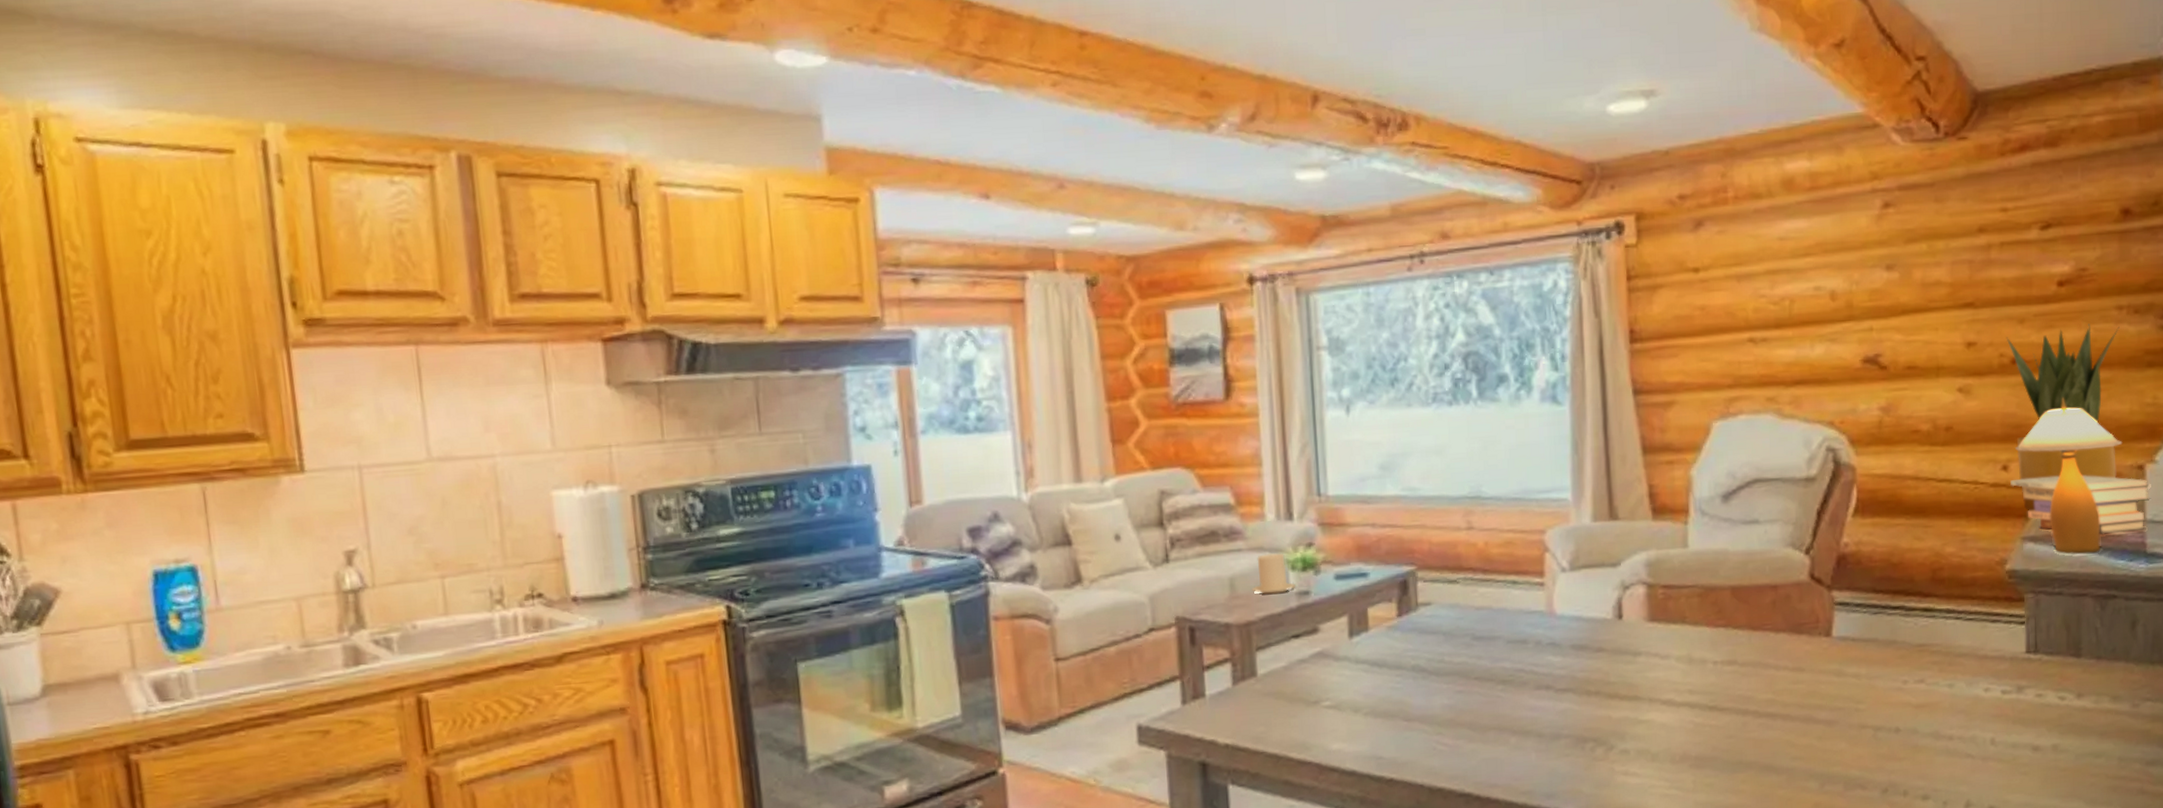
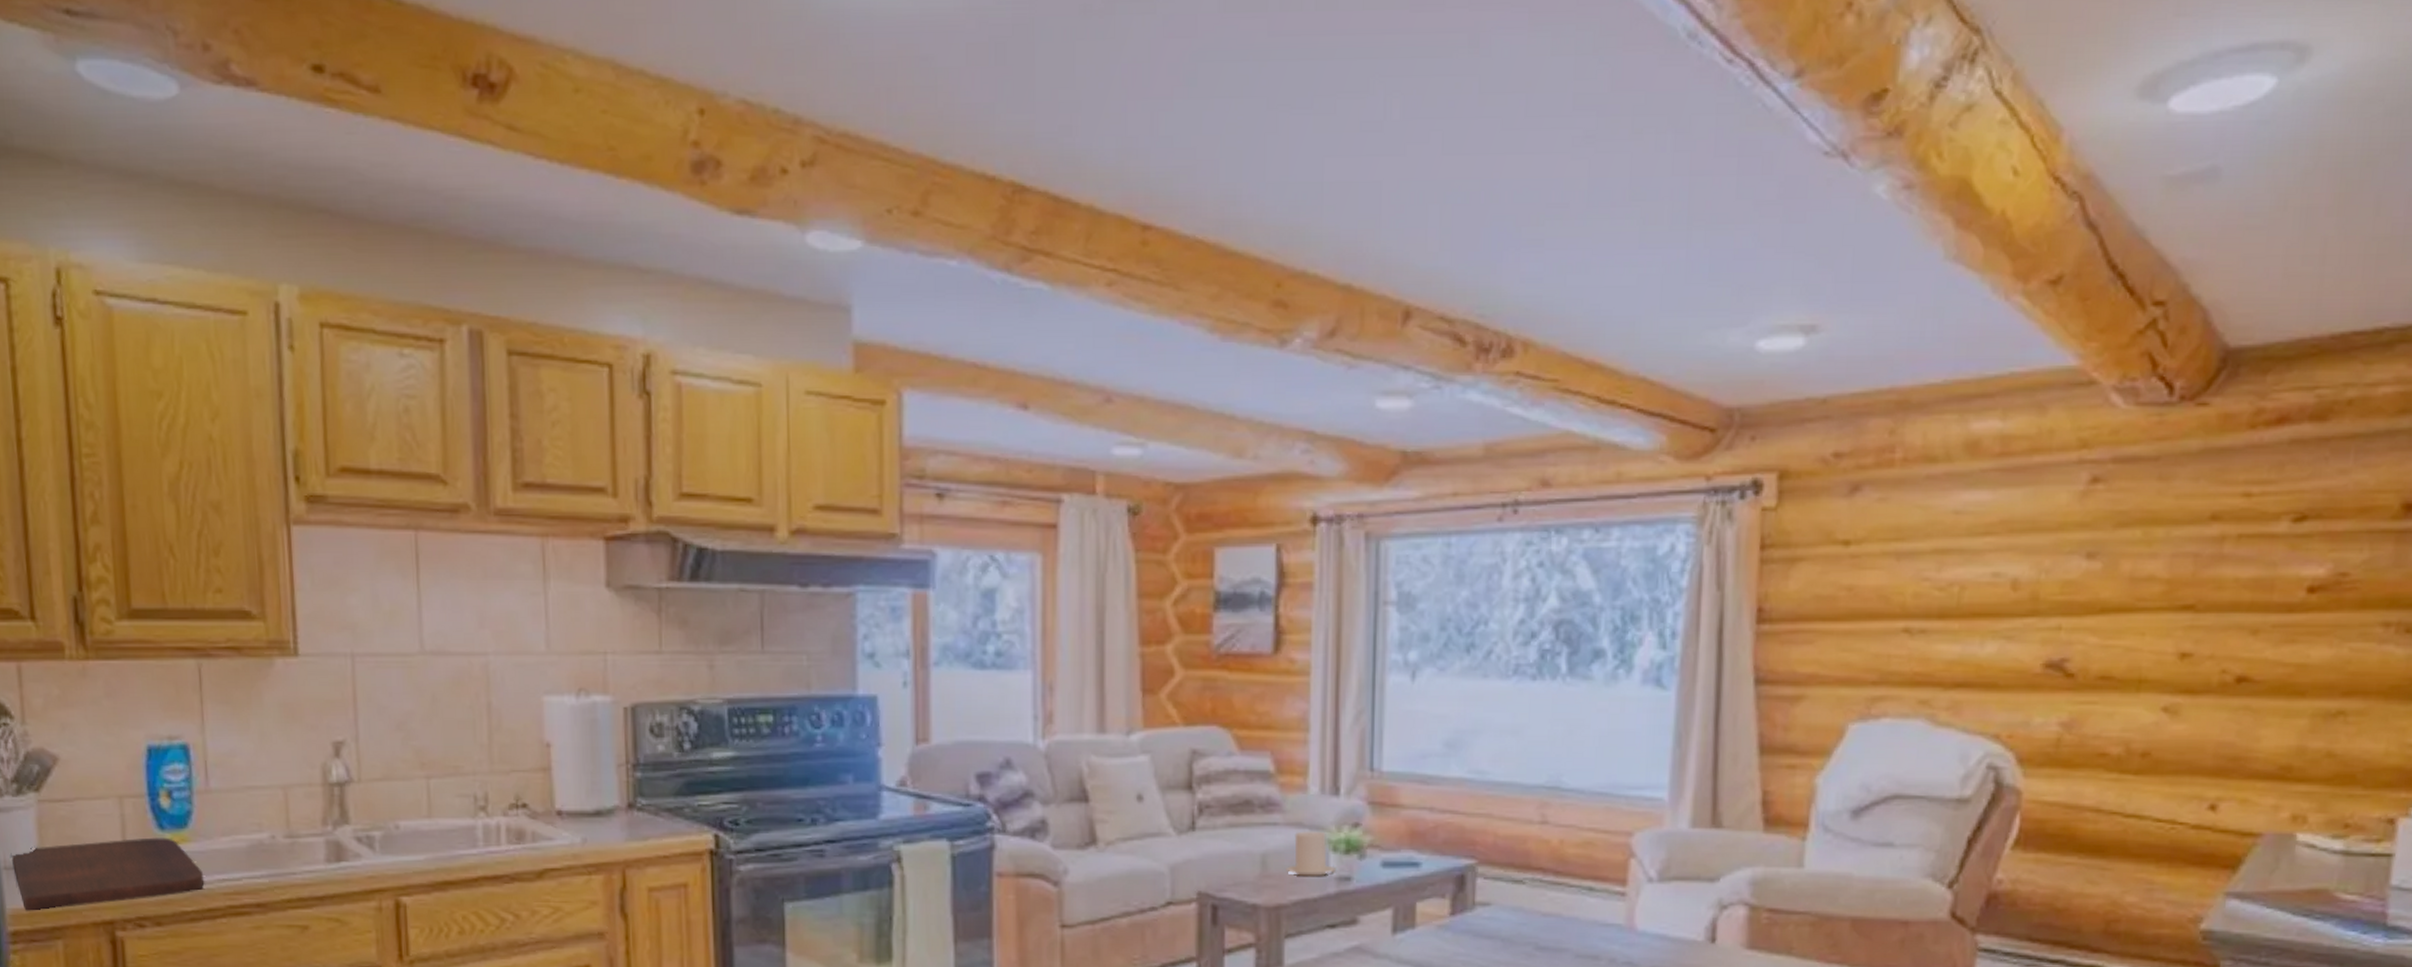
cutting board: none [14,658,220,746] -> present [11,837,204,912]
planter: present [2006,324,2120,511] -> none [2230,641,2384,862]
books: present [2010,475,2149,536] -> none [2217,823,2400,899]
table lamp: present [2015,396,2123,555] -> none [2229,727,2371,920]

